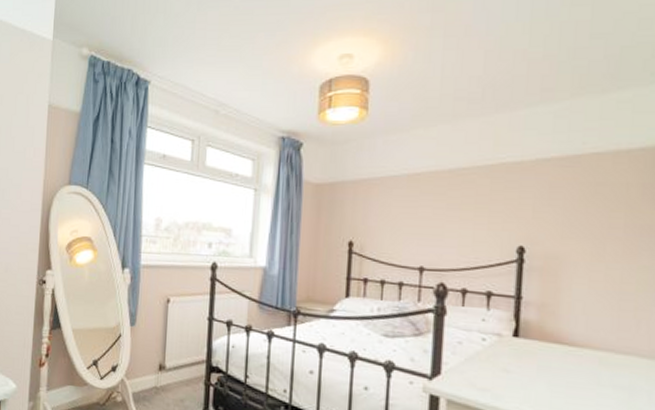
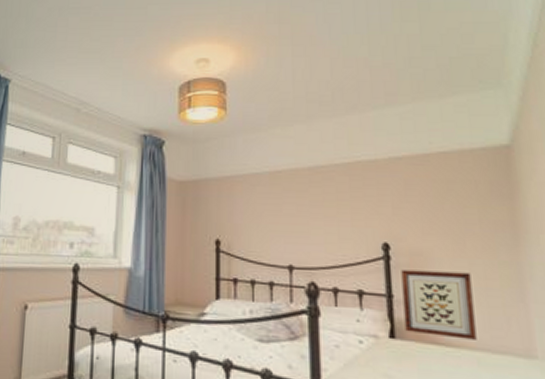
wall art: none [530,272,606,341] -> present [401,269,477,340]

